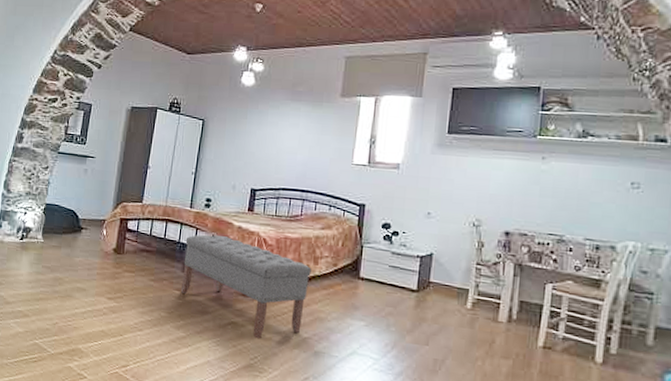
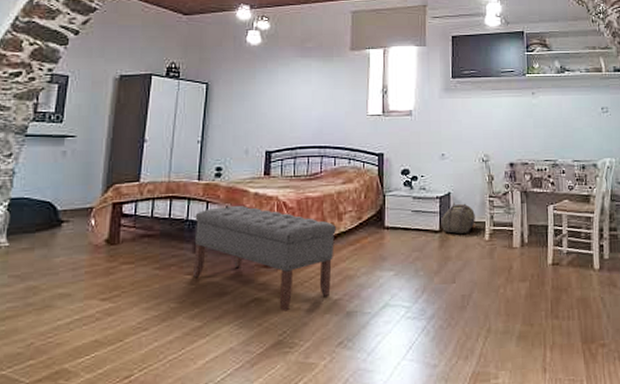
backpack: none [419,264,458,299] -> present [441,202,475,235]

